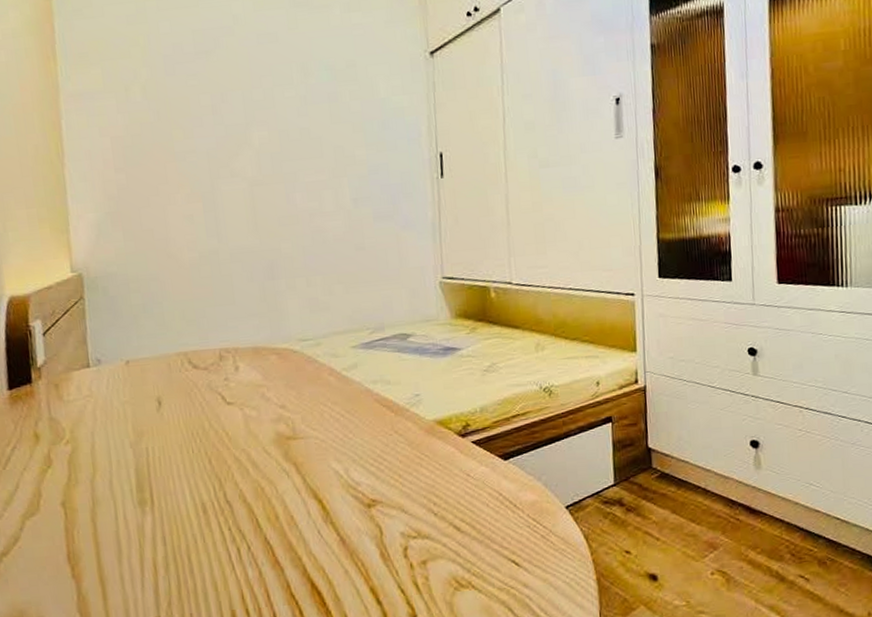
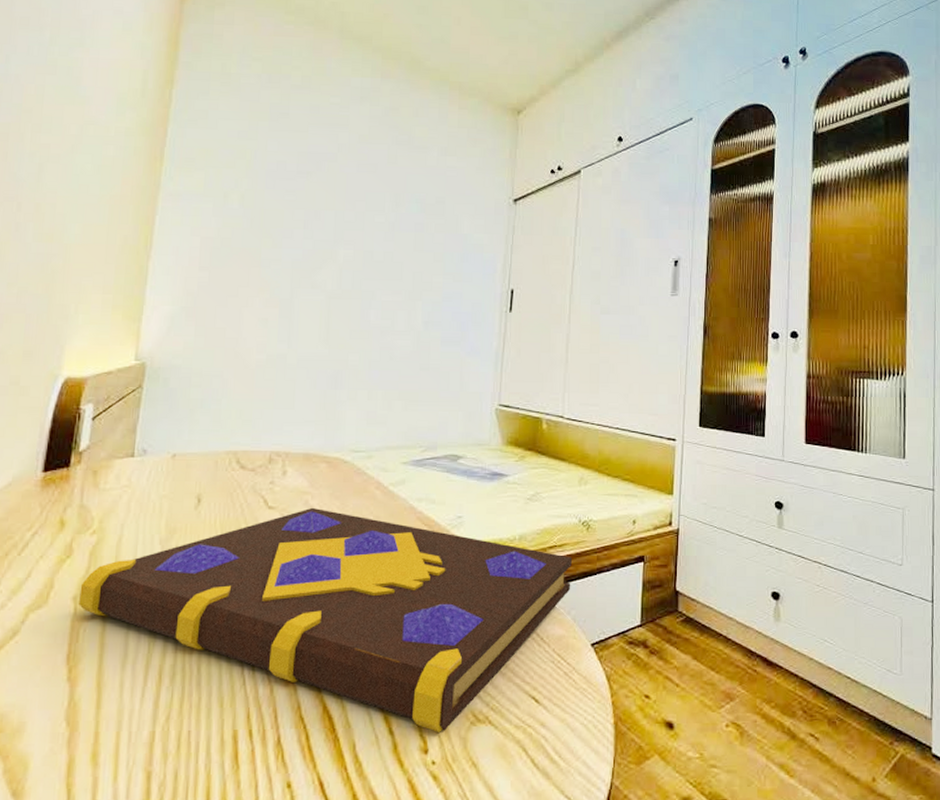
book: none [65,399,539,600] -> present [79,507,572,732]

